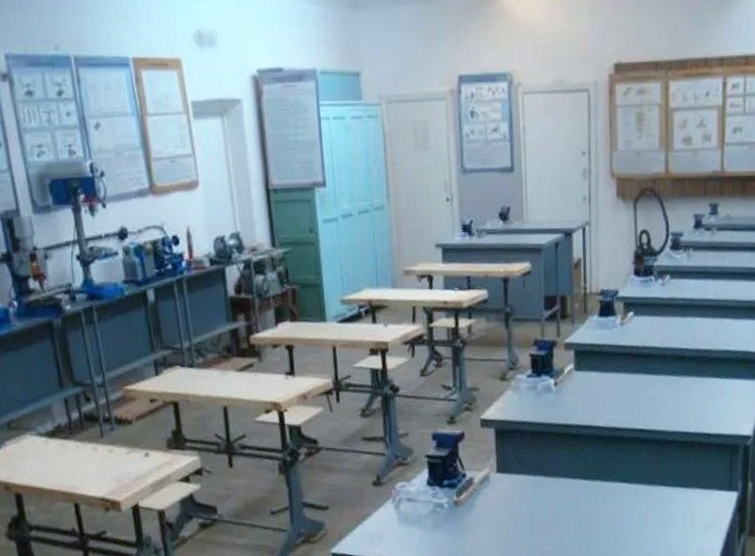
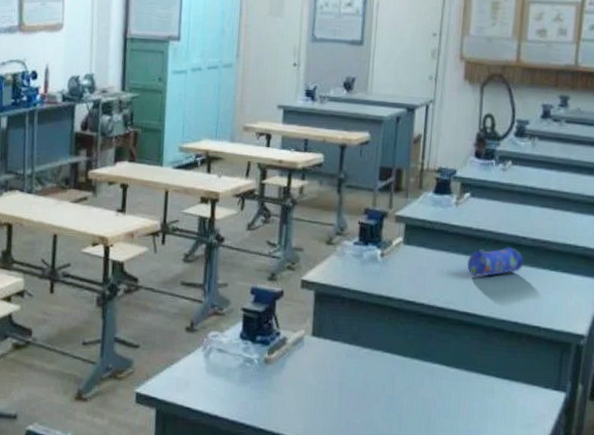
pencil case: none [636,359,689,393] -> present [466,246,524,277]

